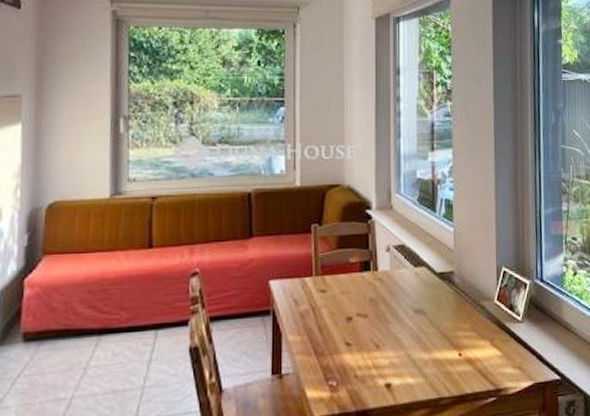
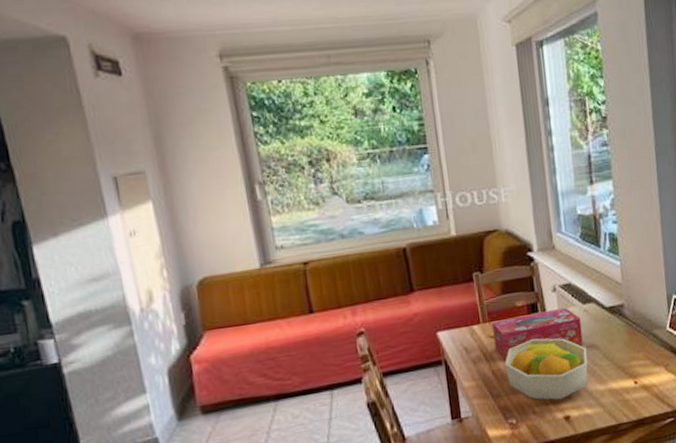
tissue box: none [324,269,411,318] -> present [492,308,583,361]
fruit bowl: none [332,298,414,365] -> present [505,338,588,400]

